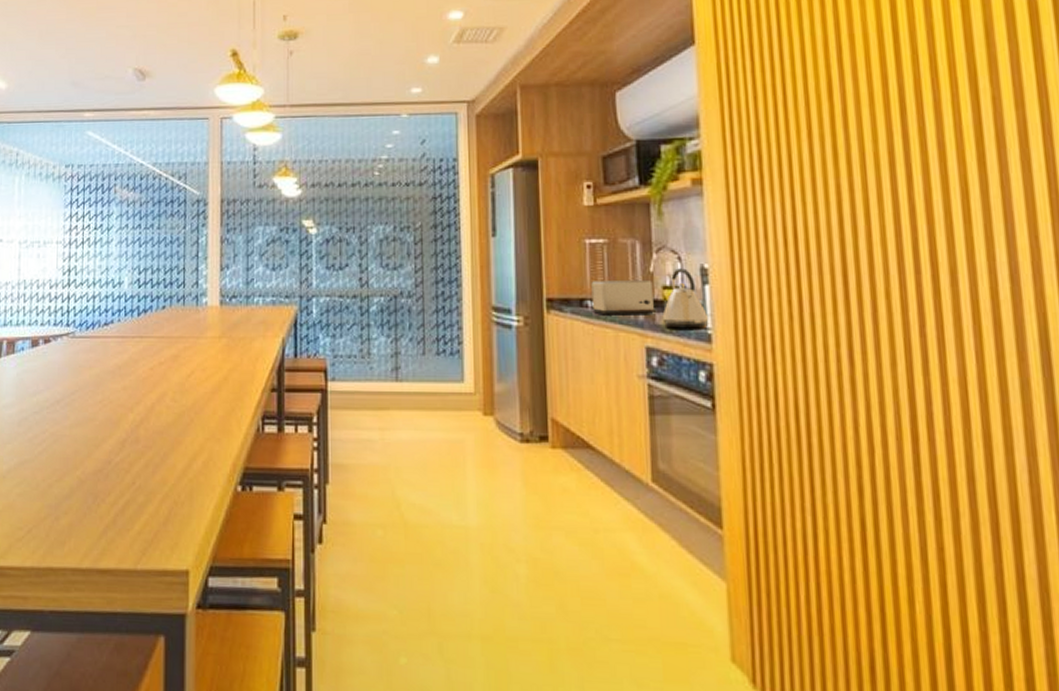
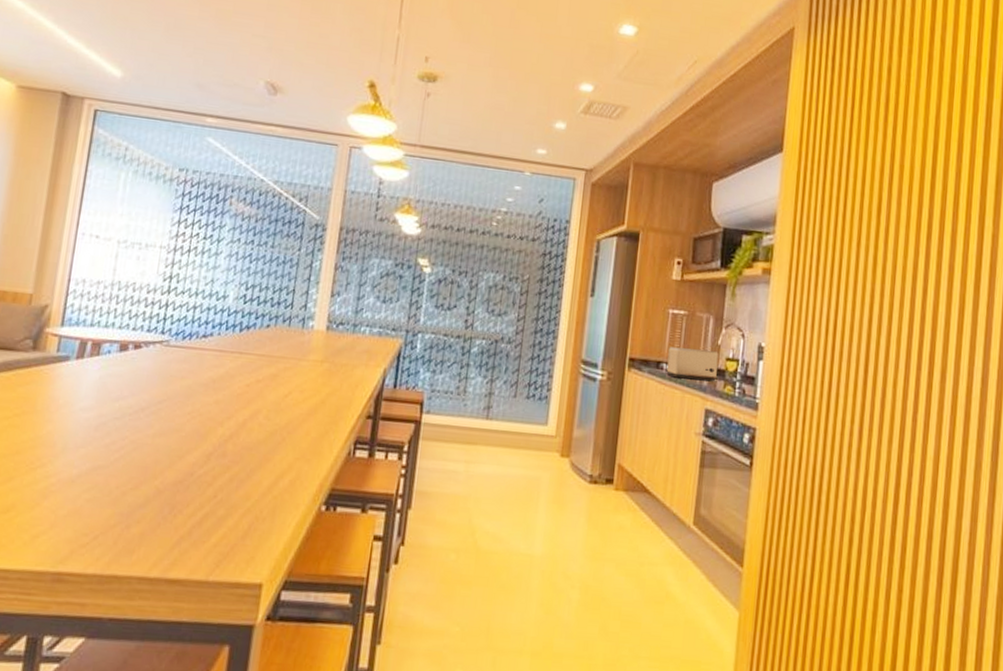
kettle: present [662,268,709,331] -> none [722,344,759,399]

